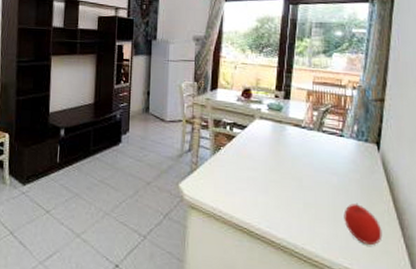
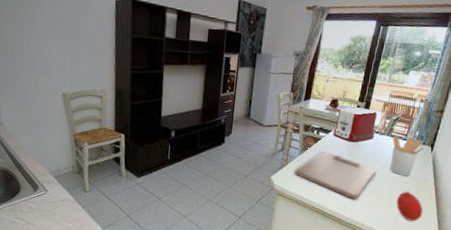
cutting board: none [208,151,311,214] -> present [295,151,377,199]
toaster: none [250,97,302,141] -> present [333,107,377,143]
utensil holder: none [324,131,368,184] -> present [390,135,424,177]

